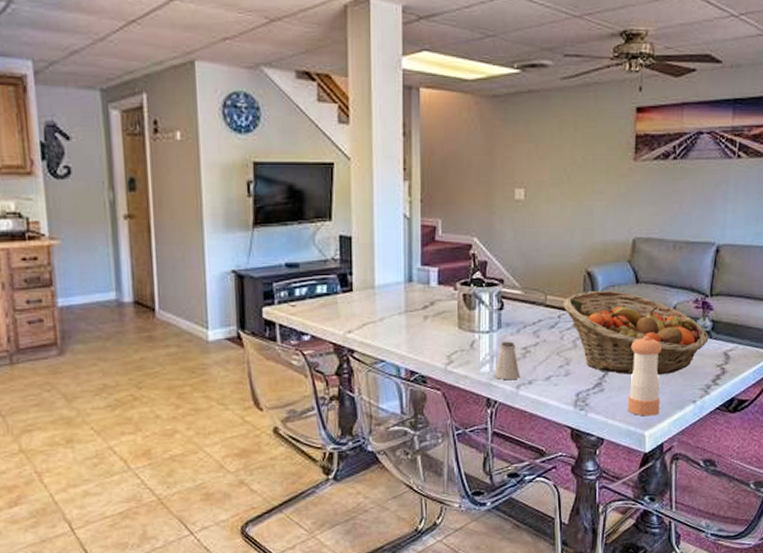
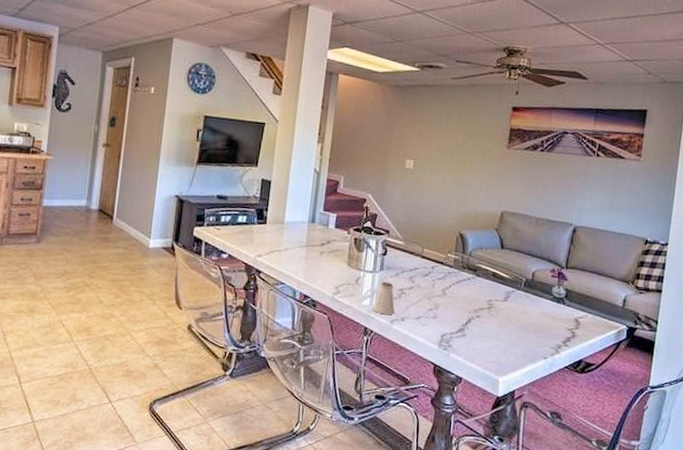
fruit basket: present [563,290,709,376] -> none [437,249,562,330]
pepper shaker: present [627,335,663,416] -> none [485,293,520,365]

